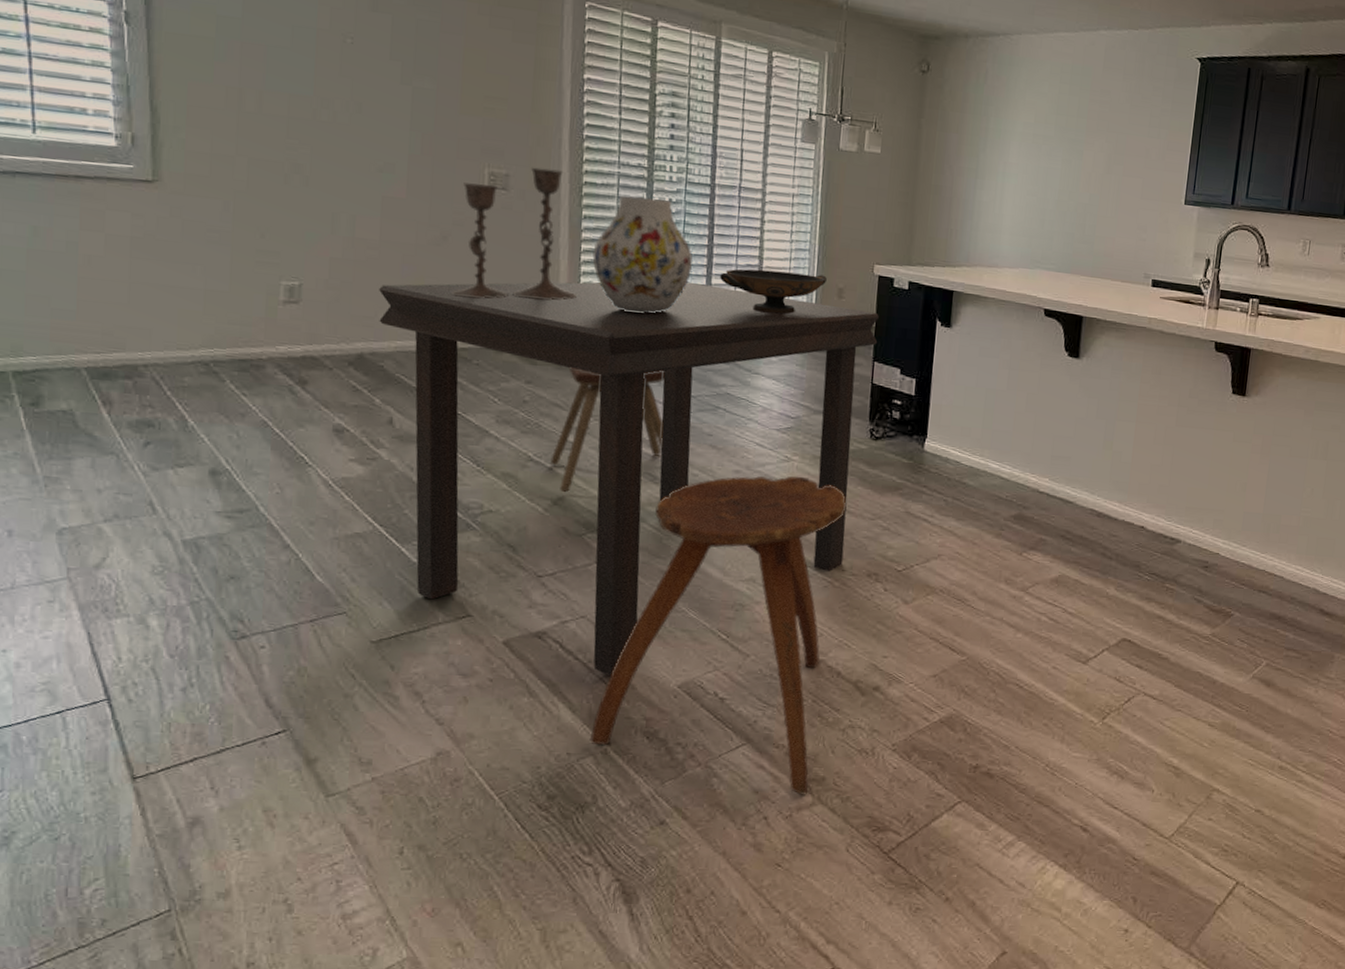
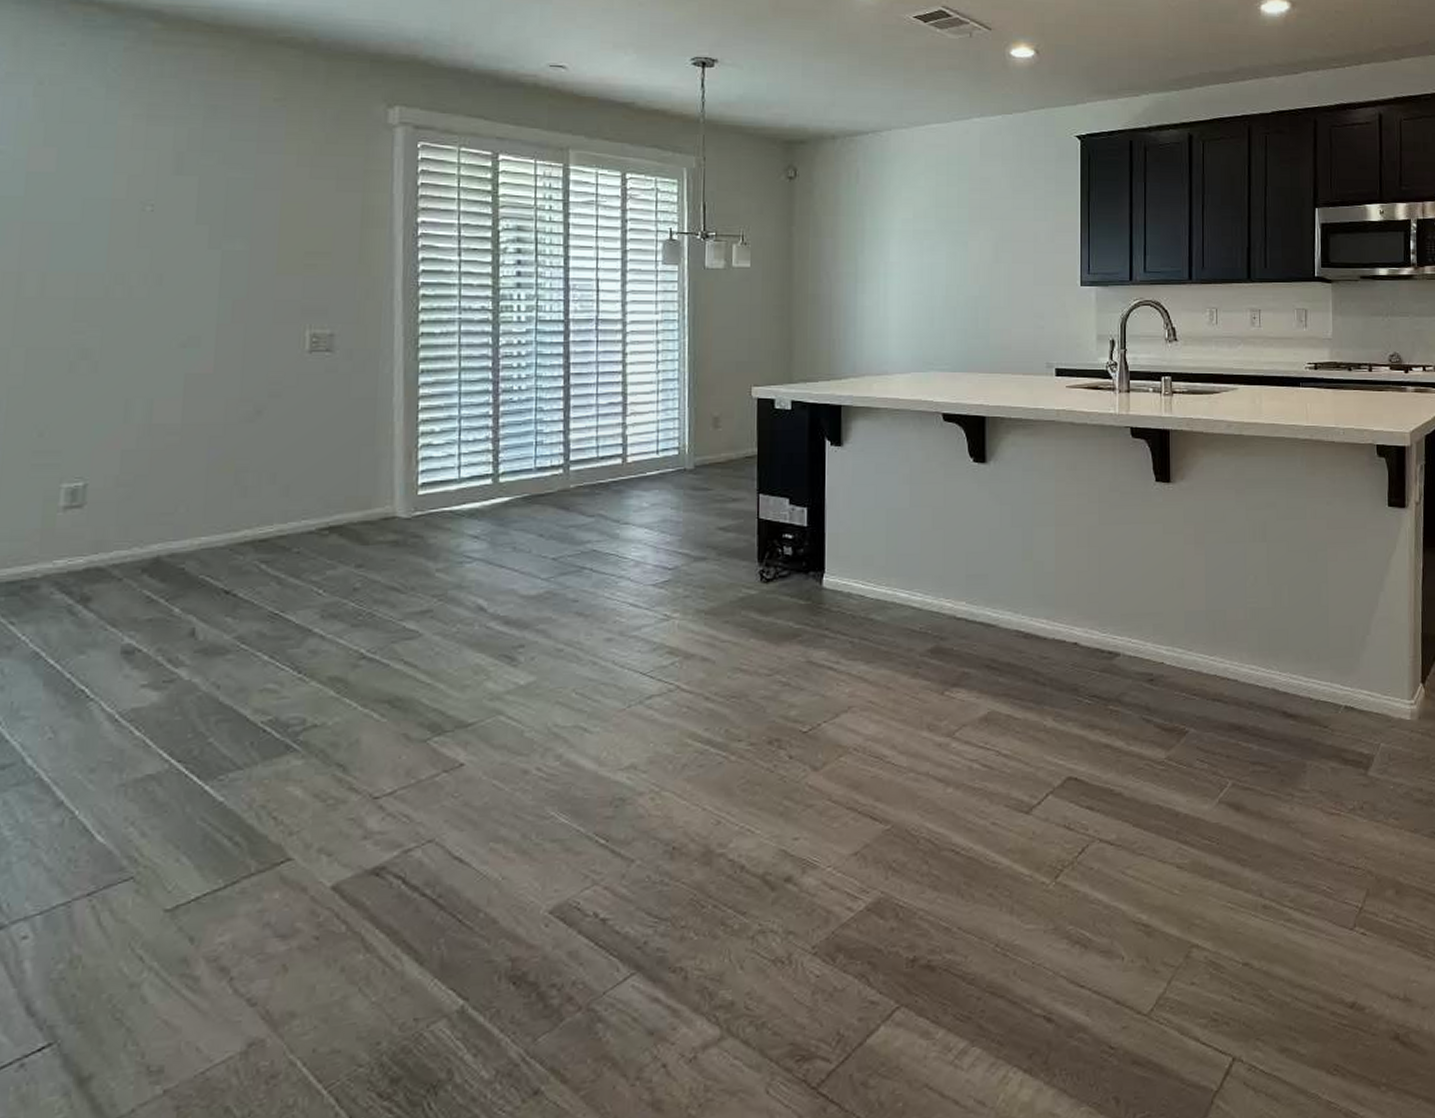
dining table: present [379,281,879,676] -> none [180,429,762,911]
candlestick: present [451,167,577,300] -> none [266,323,414,477]
music stool: present [550,367,665,493] -> none [387,534,521,692]
stool: present [591,475,846,795] -> none [443,635,738,1029]
vase: present [592,195,693,314] -> none [432,342,547,471]
decorative bowl: present [719,268,827,313] -> none [578,404,700,453]

